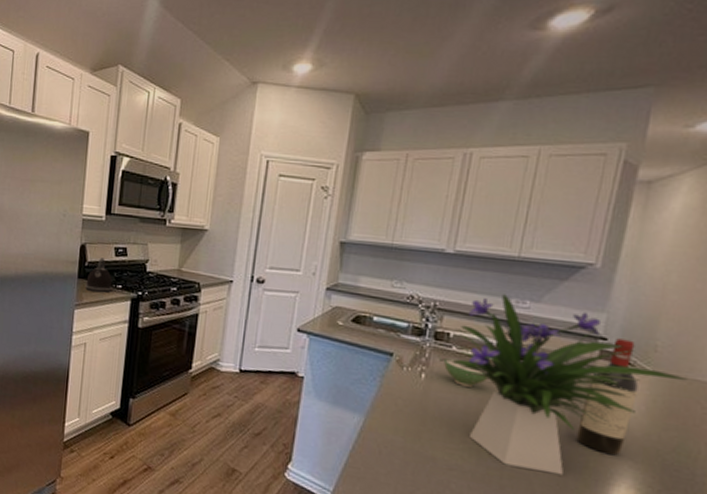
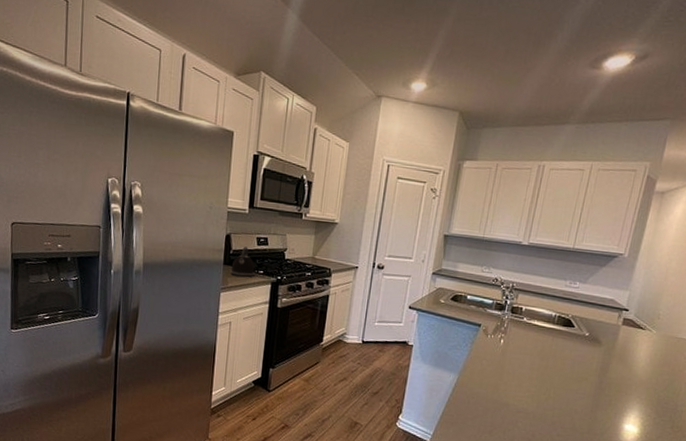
flower arrangement: present [439,294,689,476] -> none [514,277,678,412]
bowl: present [444,357,488,387] -> none [517,327,547,349]
wine bottle: present [576,338,639,456] -> none [604,309,647,395]

